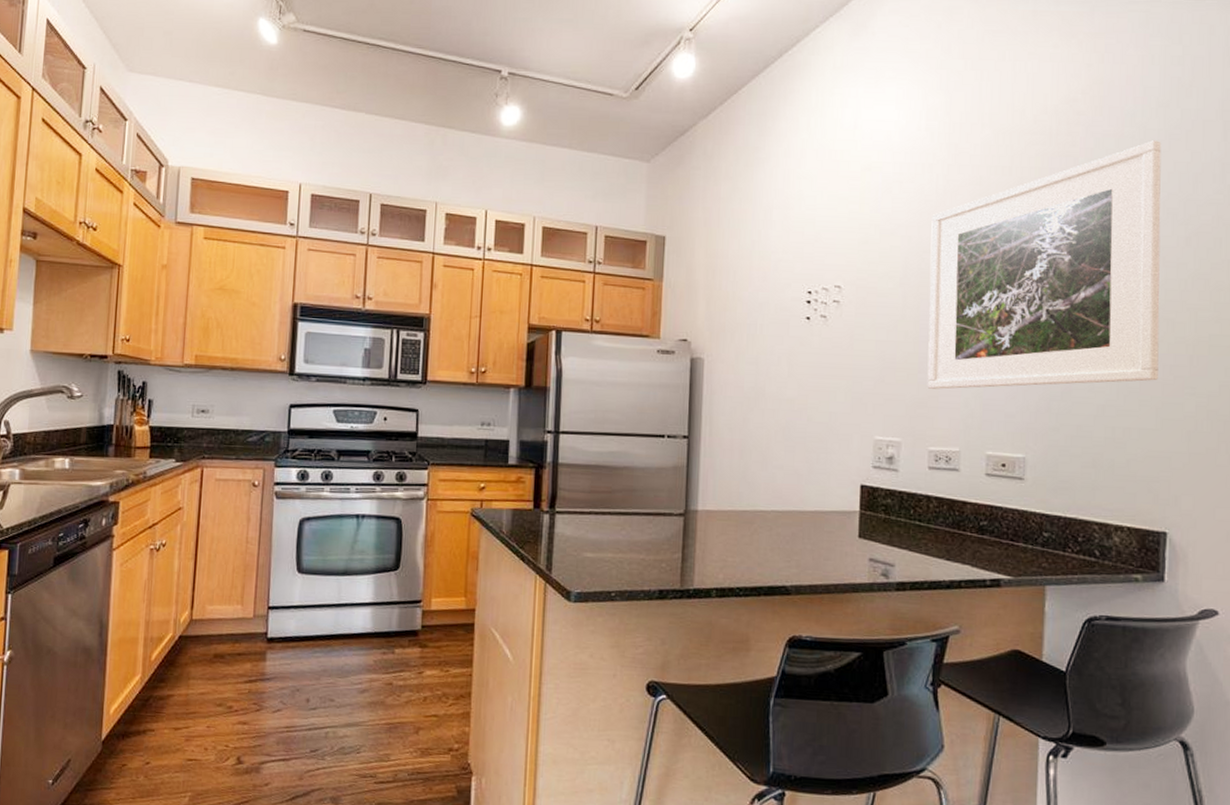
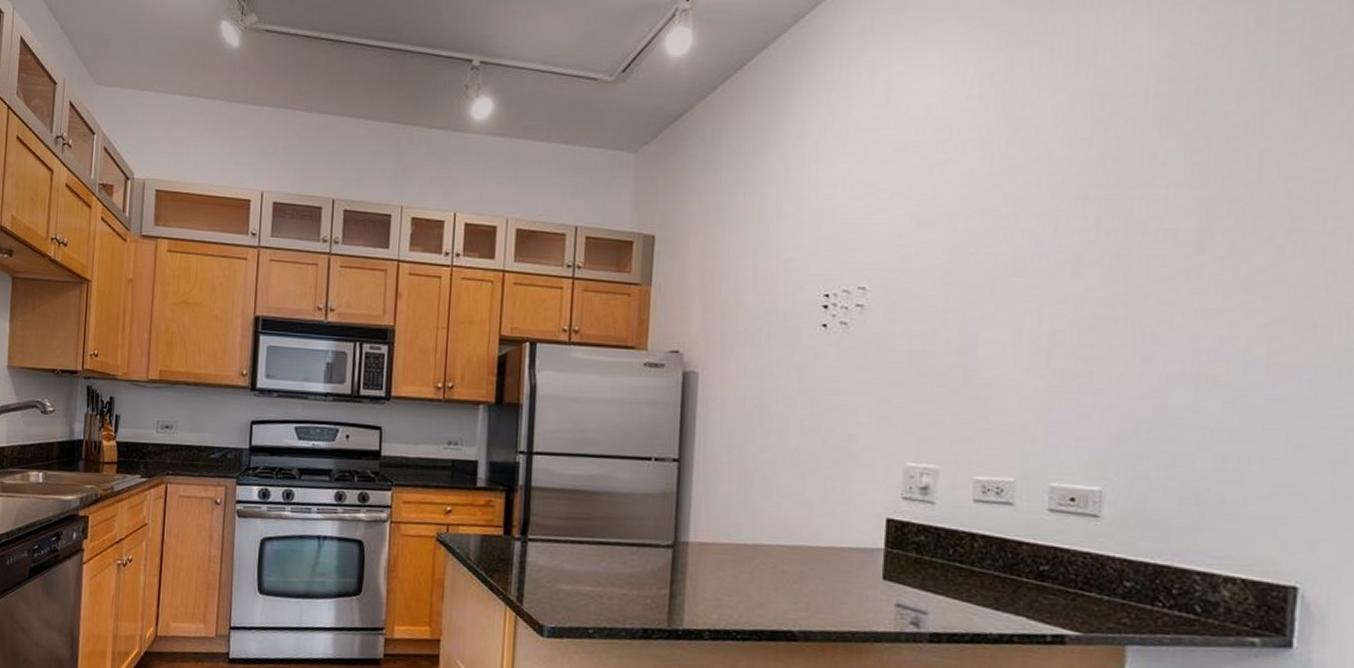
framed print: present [927,140,1162,389] -> none [973,96,1305,408]

